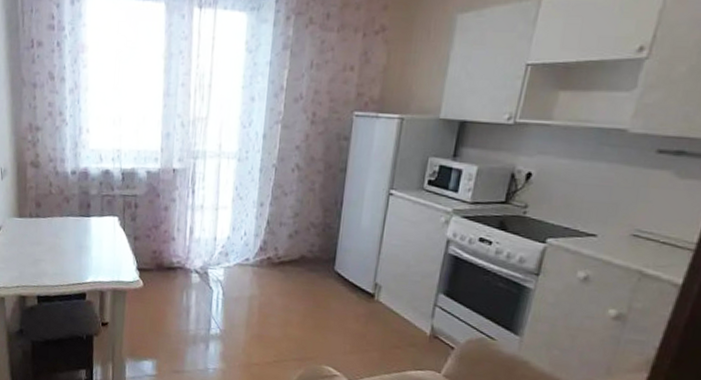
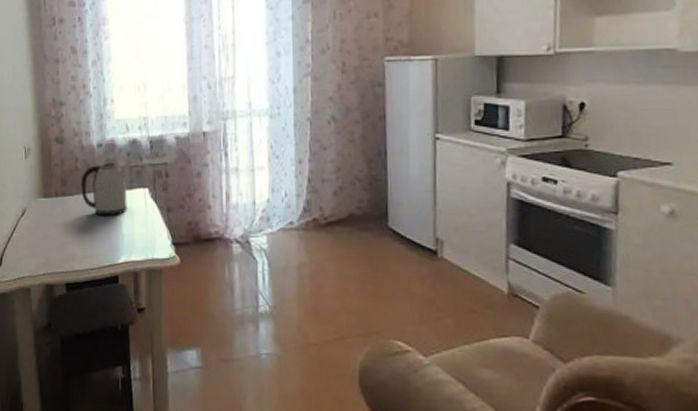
kettle: none [54,189,98,240] -> present [81,162,127,217]

